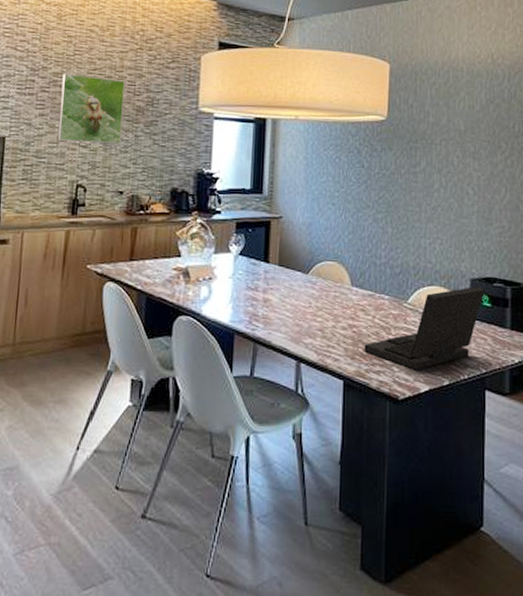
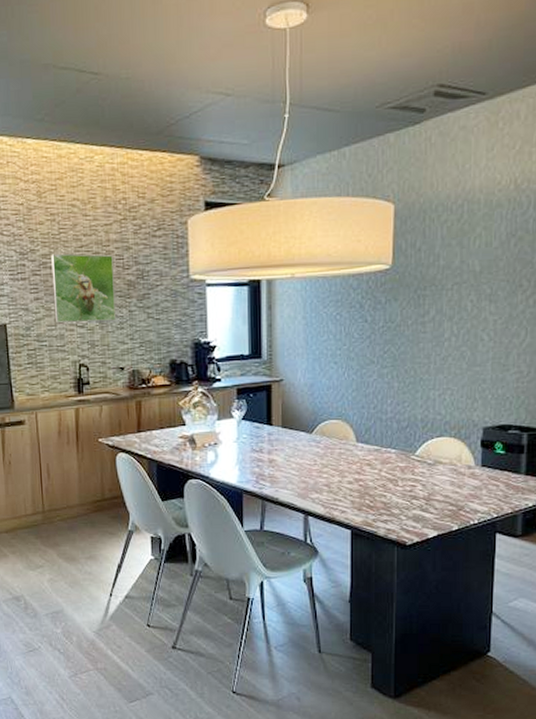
laptop: present [364,286,485,370] -> none [371,435,498,518]

